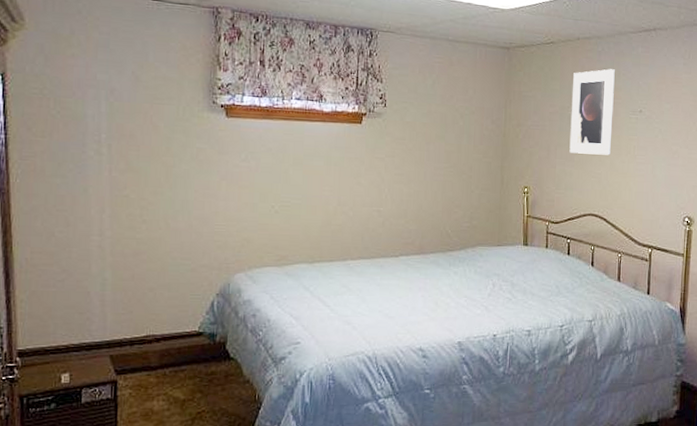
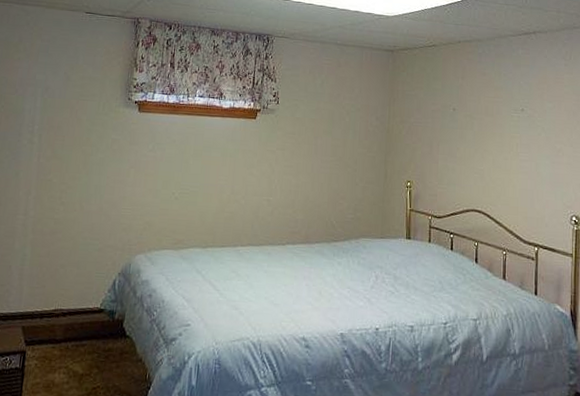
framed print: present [569,69,615,155] -> none [451,69,496,152]

